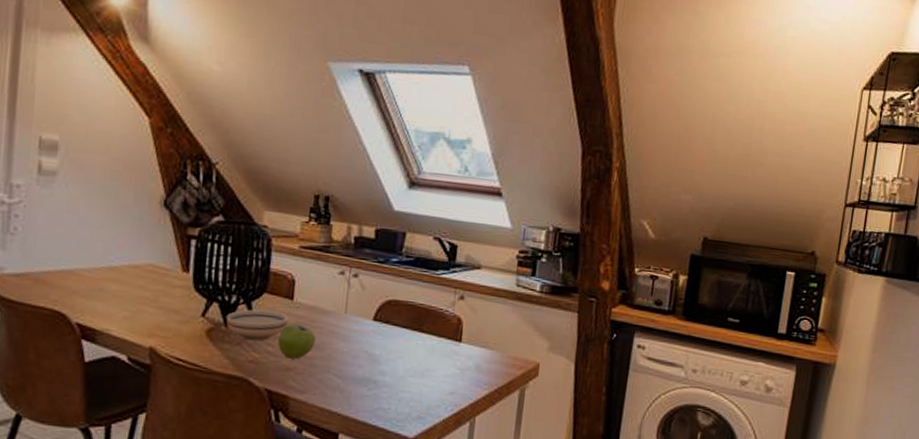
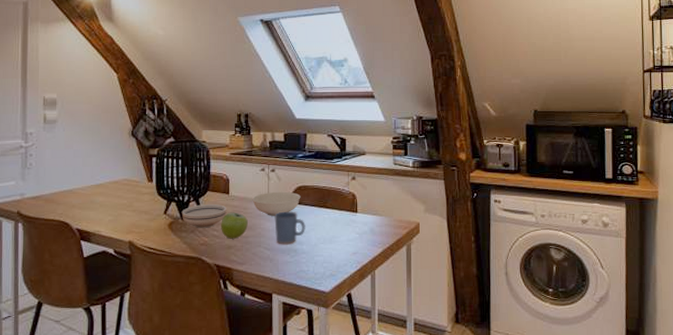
bowl: none [324,303,390,335] -> present [252,191,301,216]
mug: none [350,330,392,374] -> present [274,211,305,245]

